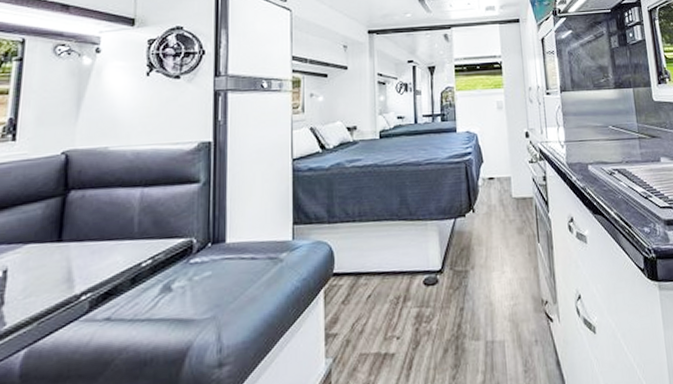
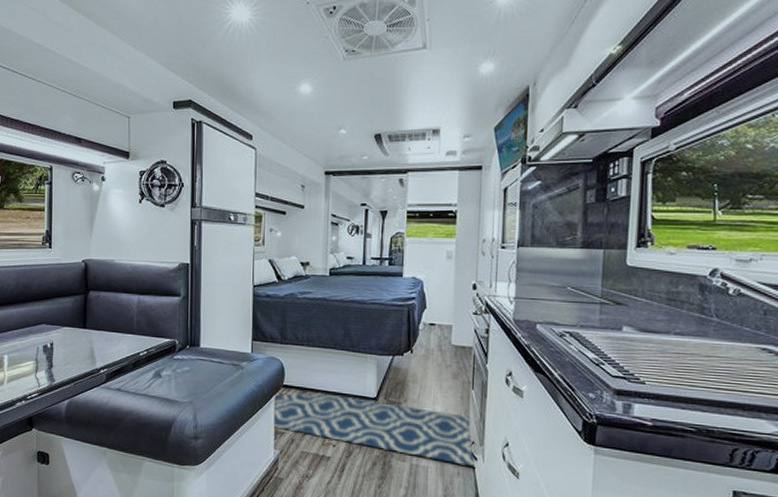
rug: none [321,272,554,332] -> present [273,392,477,468]

